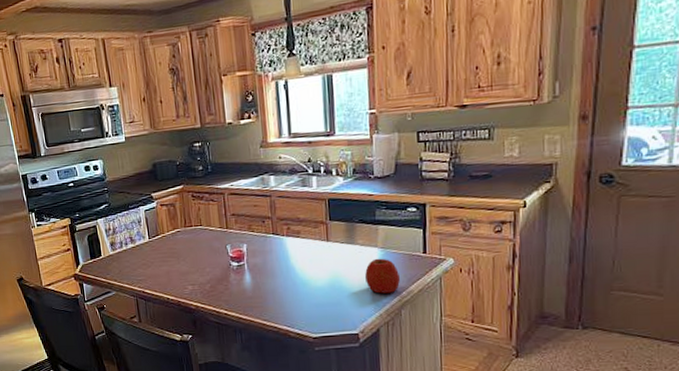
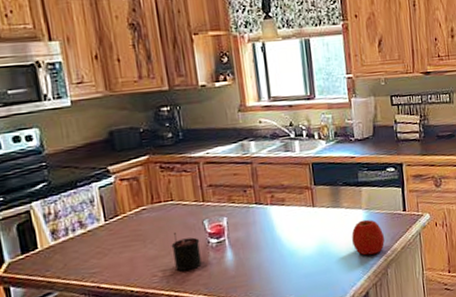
candle: none [199,254,224,287] -> present [171,233,202,272]

